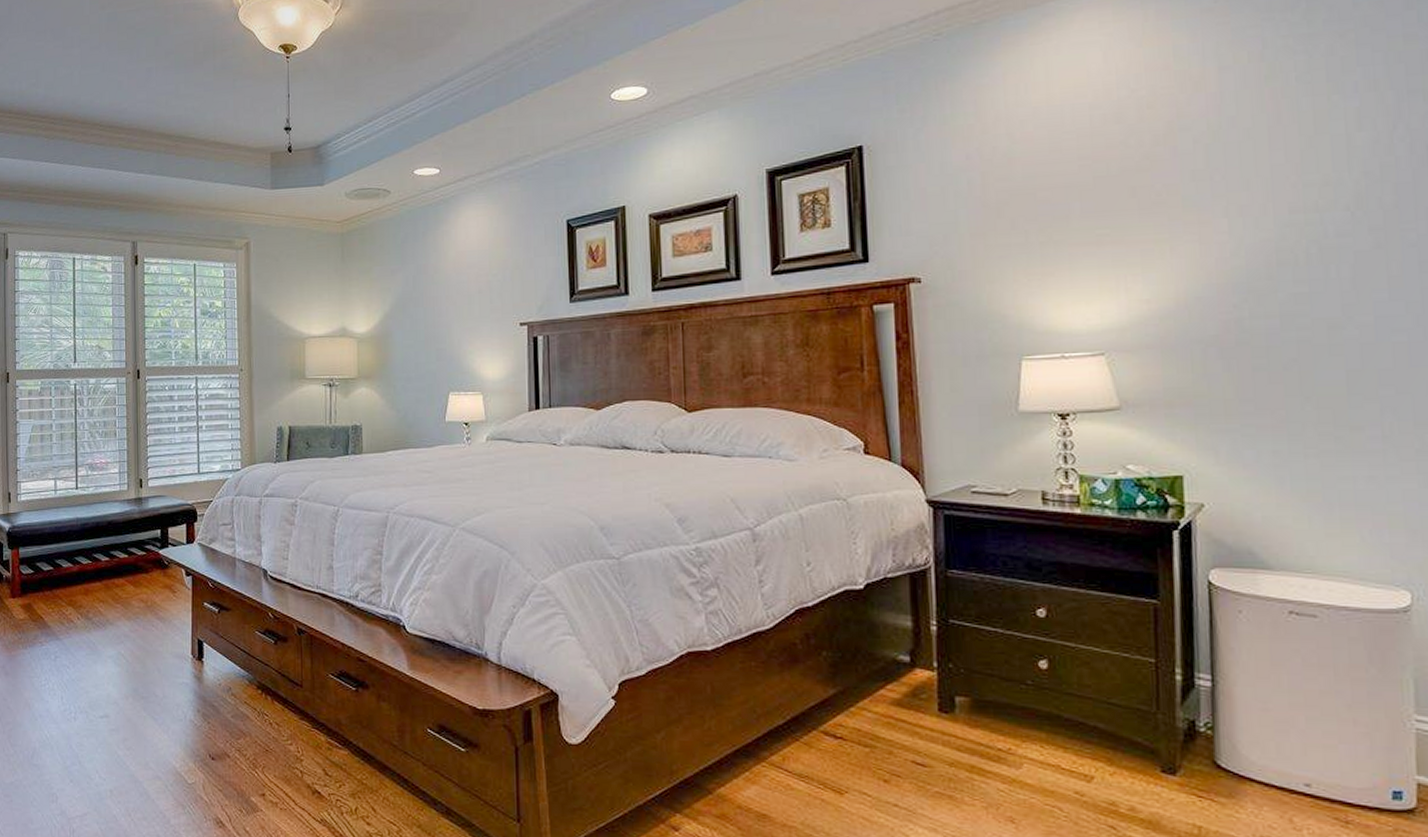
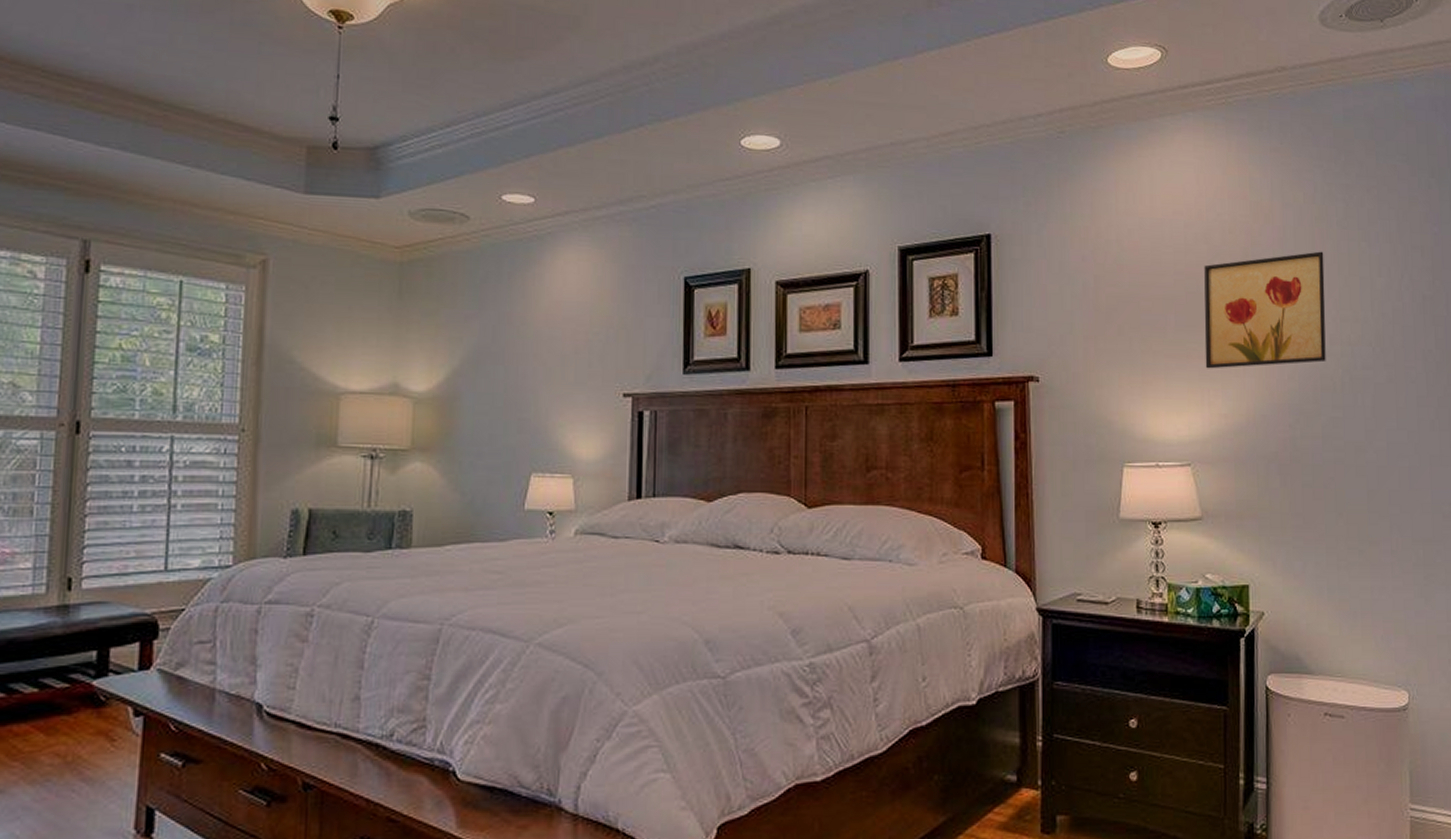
wall art: none [1116,112,1284,254] -> present [1204,251,1326,369]

